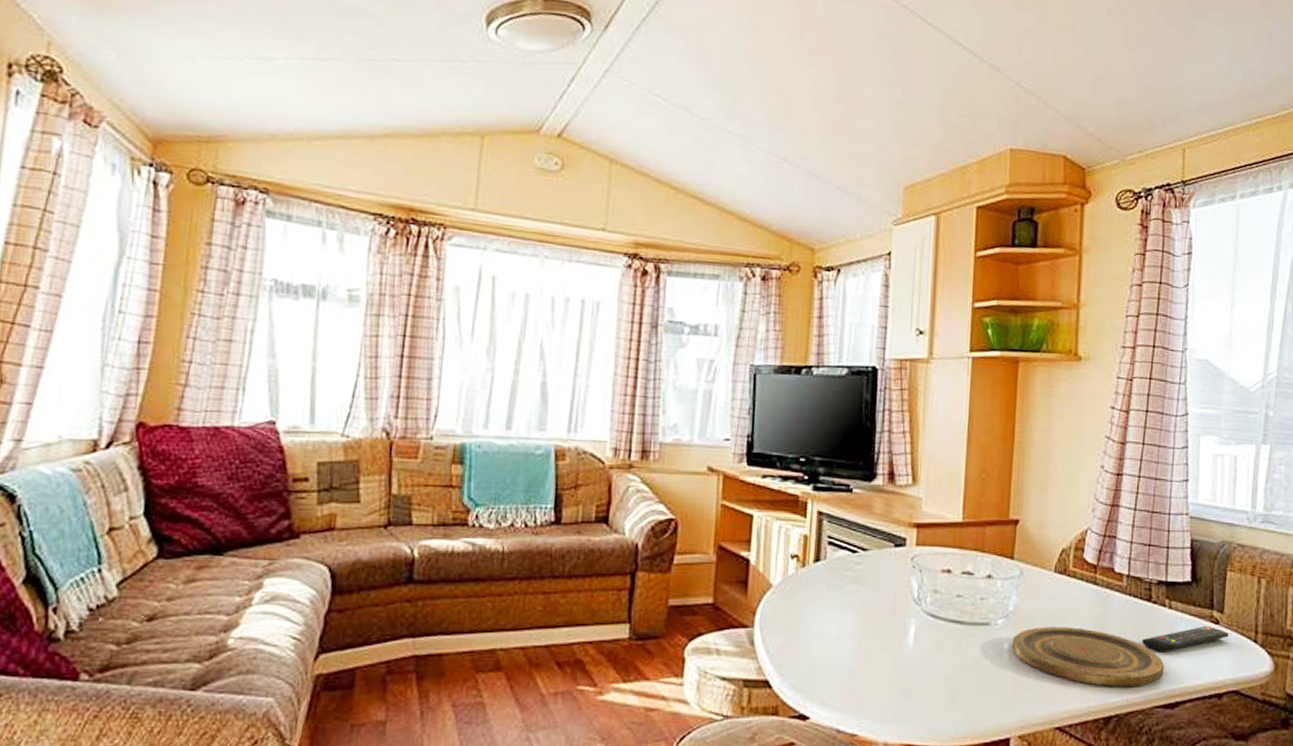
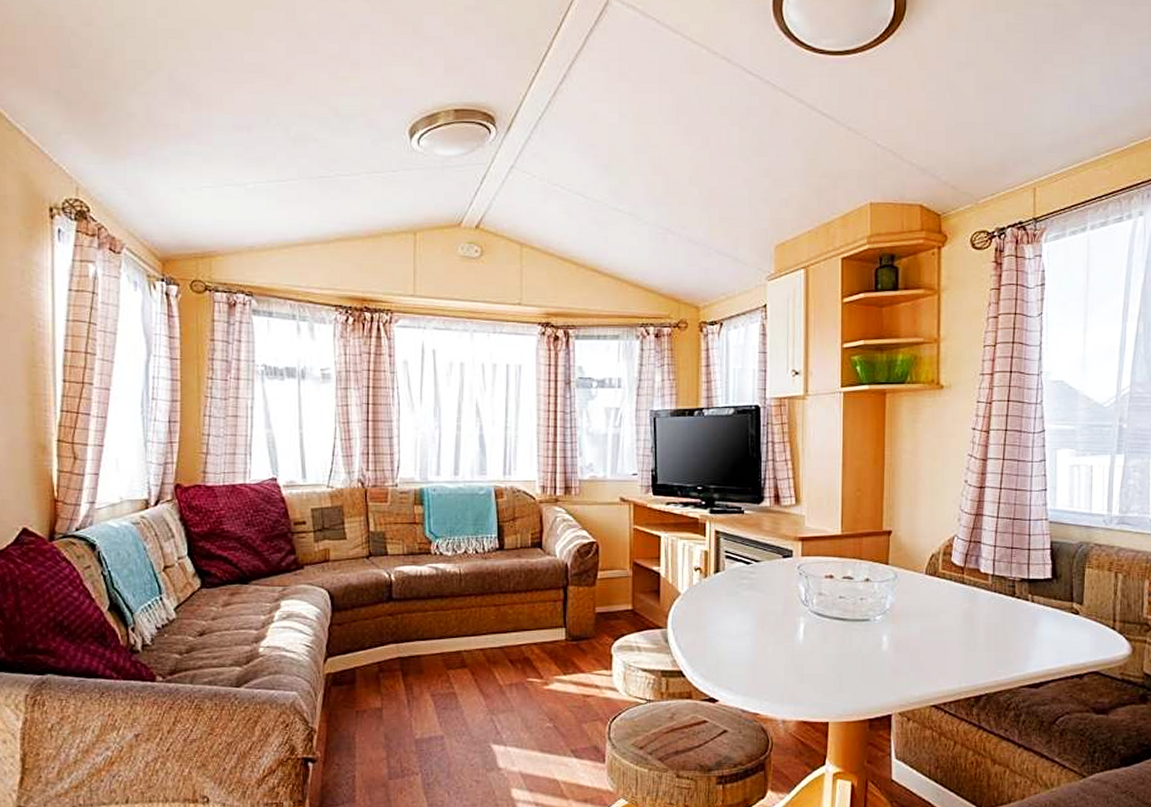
plate: present [1012,626,1164,688] -> none [890,620,1028,671]
remote control: present [1142,625,1229,653] -> none [1007,616,1089,640]

